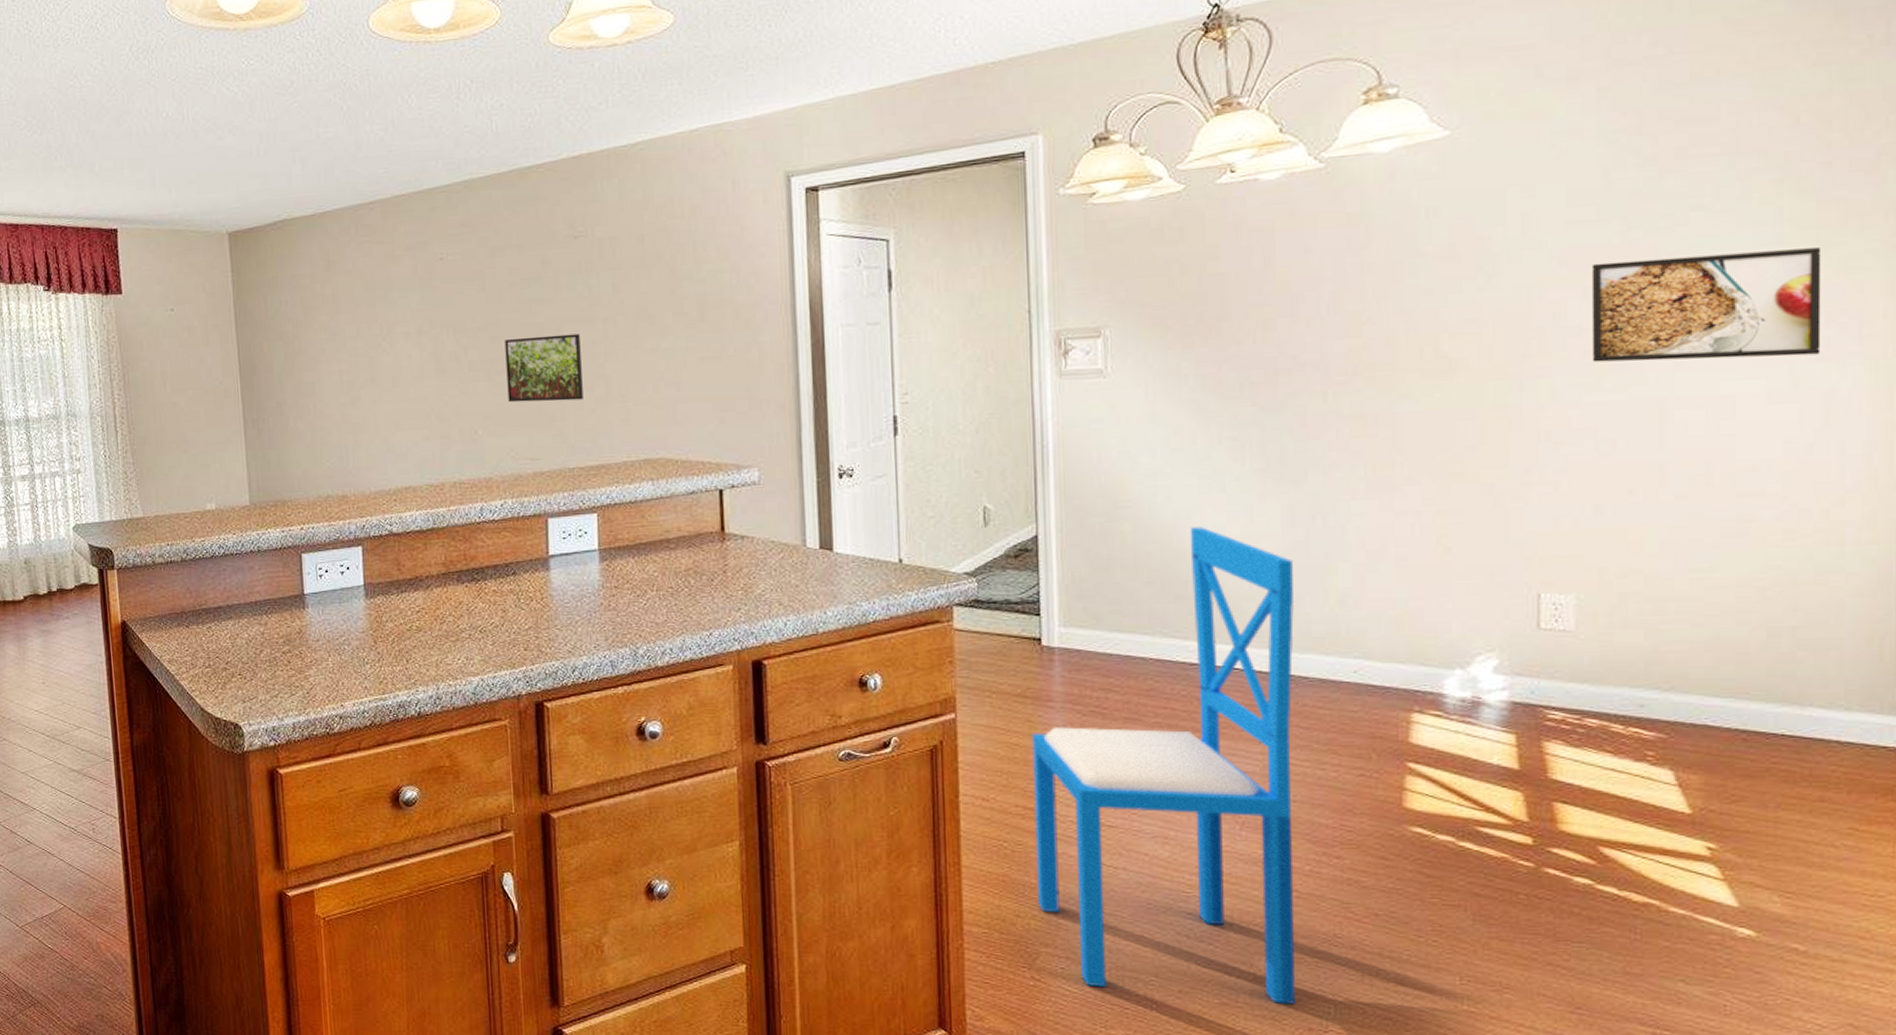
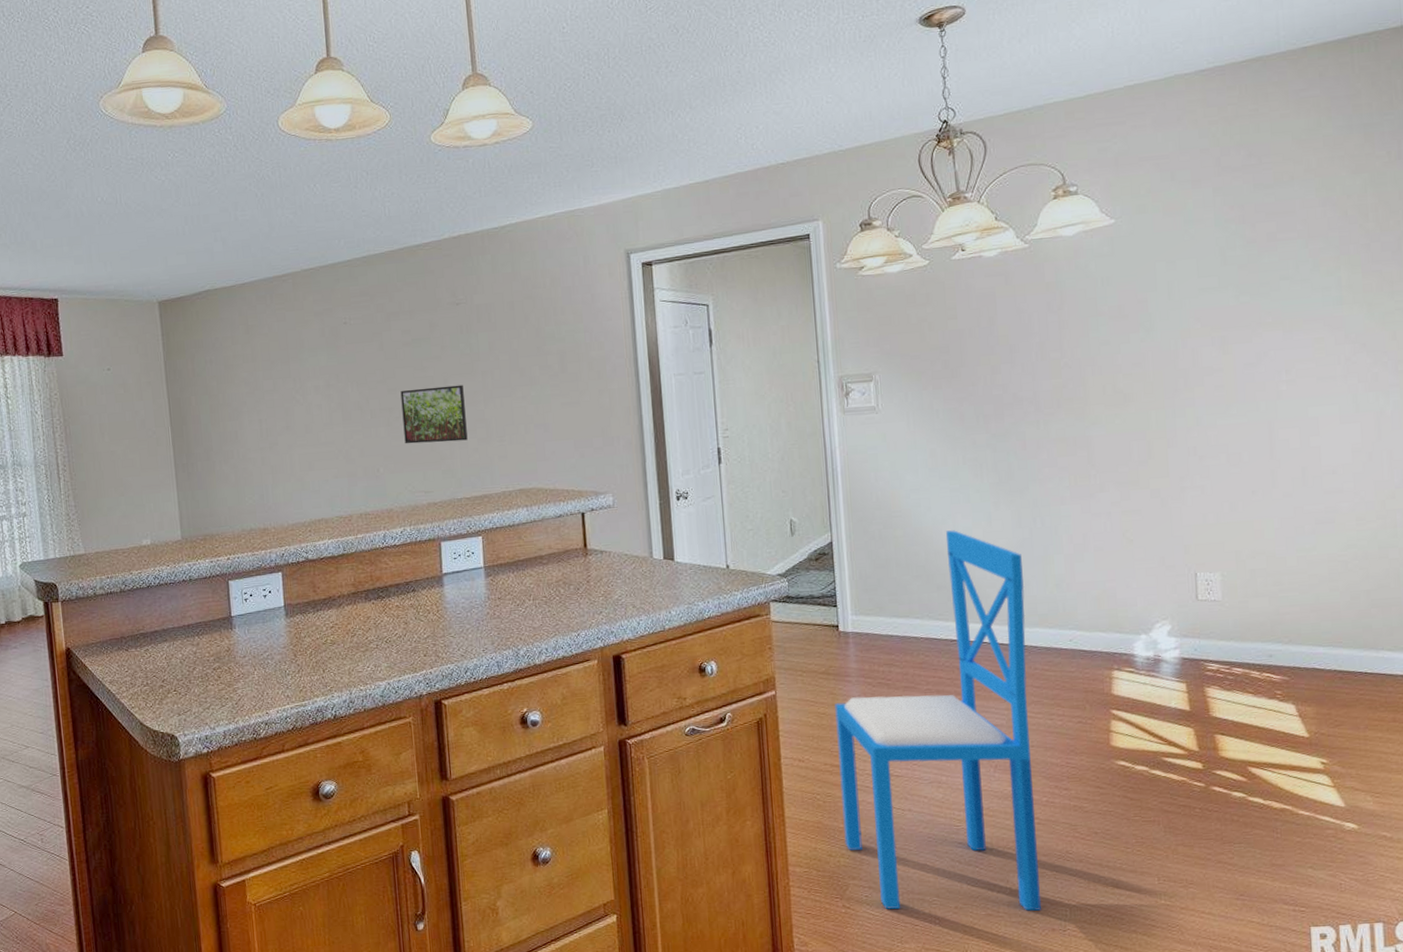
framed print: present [1591,247,1822,363] -> none [1217,307,1372,395]

